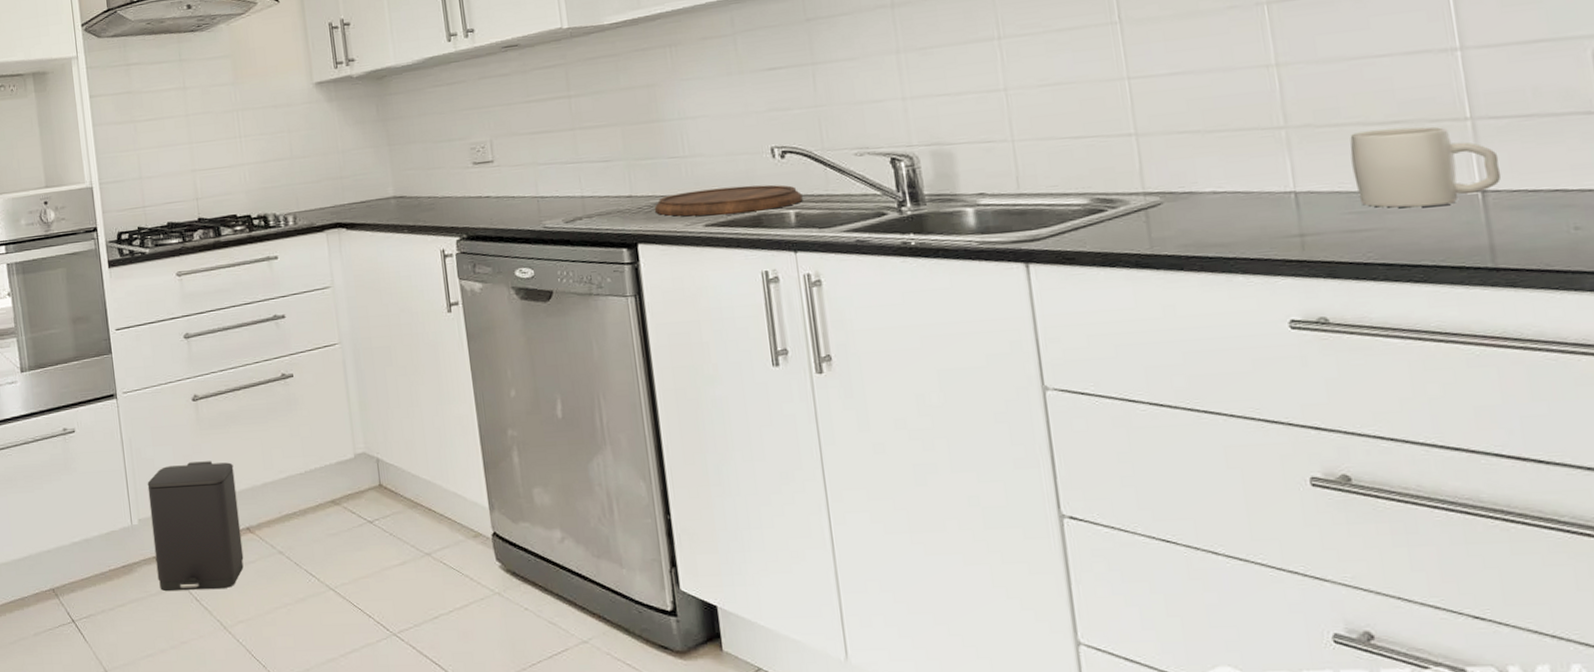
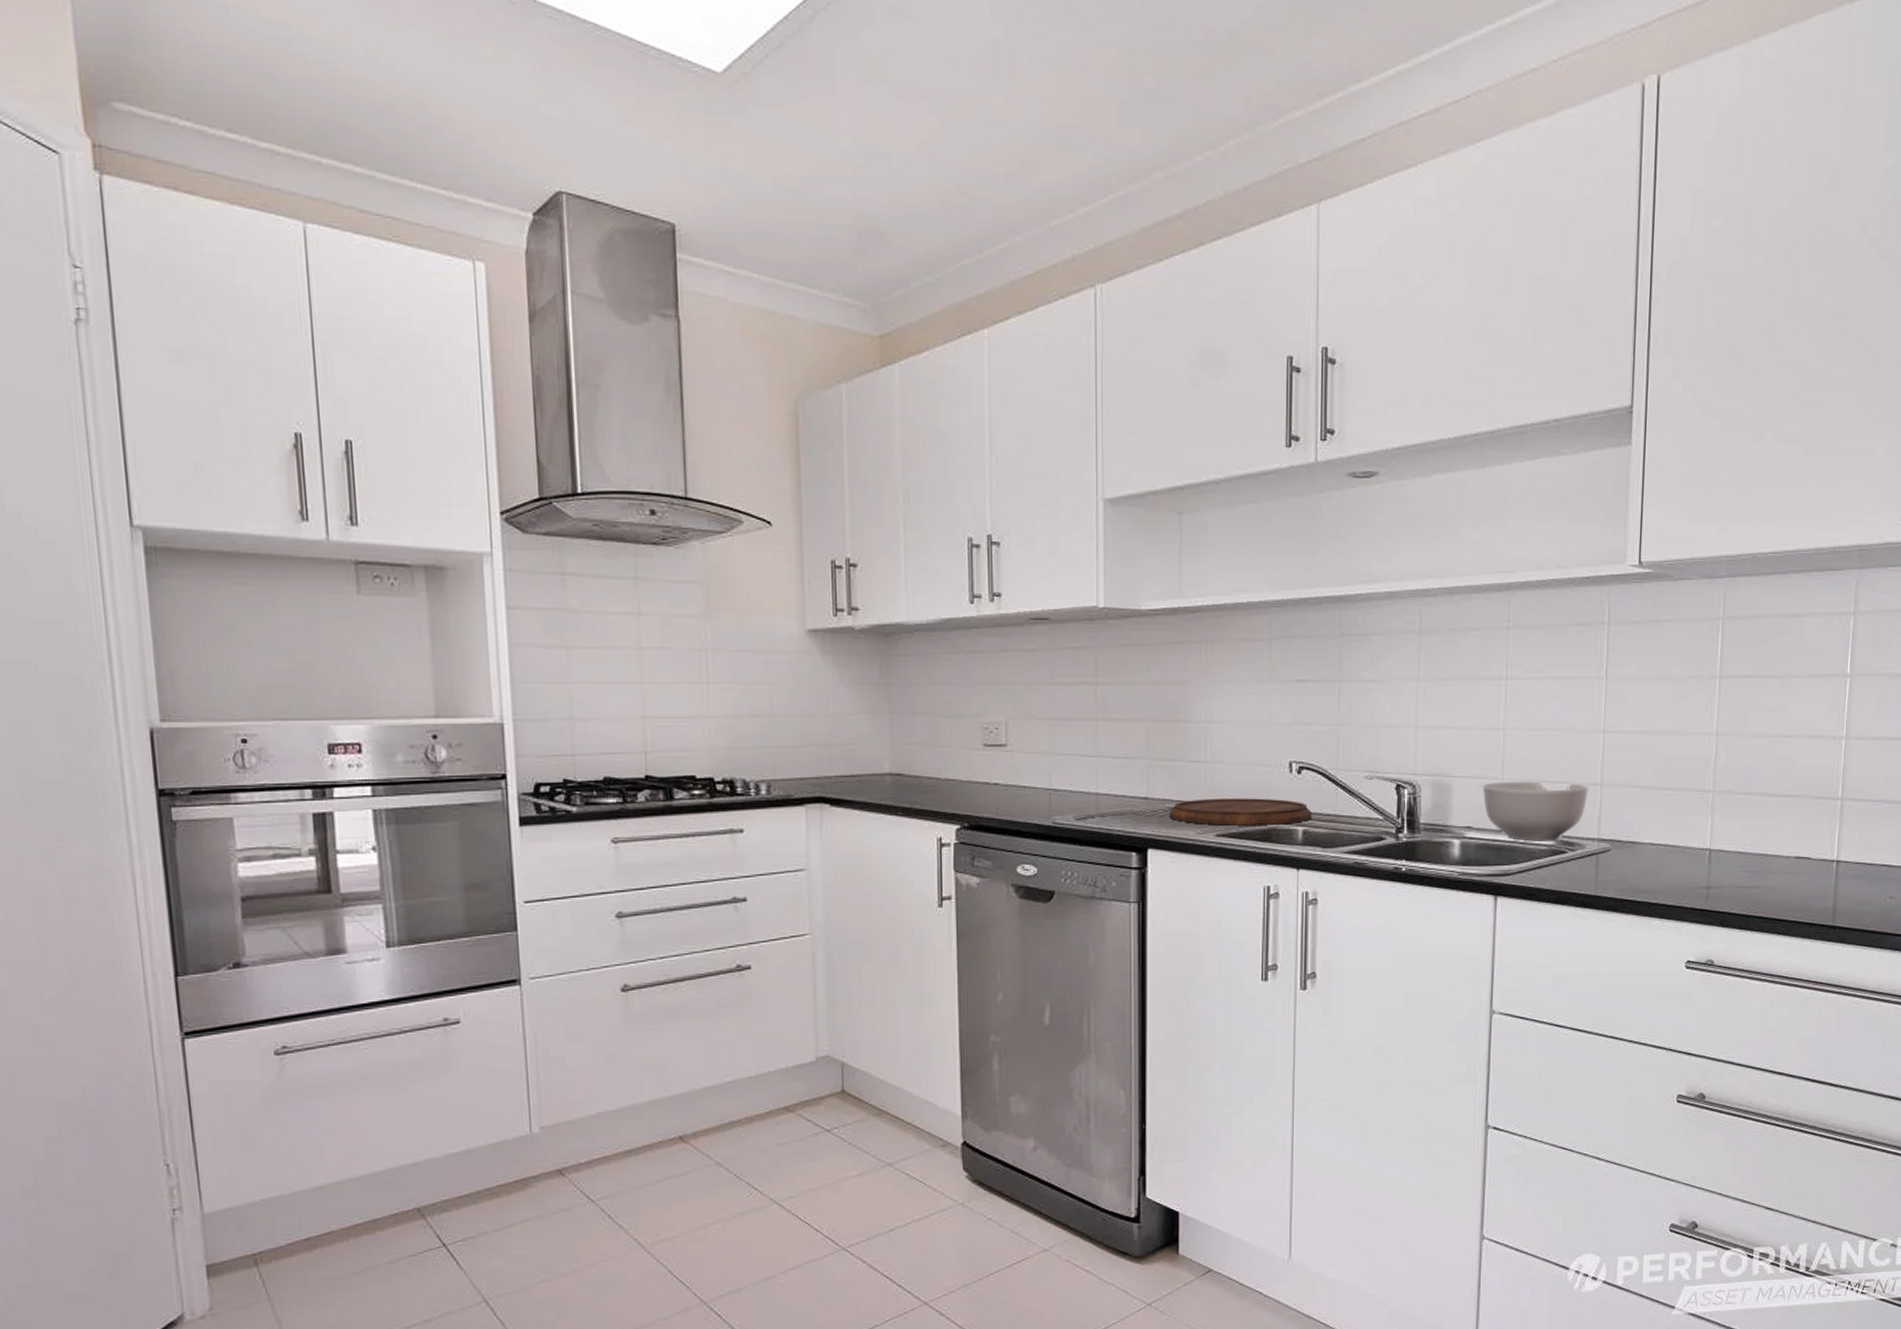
pedal bin: present [147,461,244,591] -> none [555,1061,673,1208]
bowl: none [990,136,1122,203] -> present [1482,781,1589,842]
mug: present [1349,126,1502,208] -> none [1753,801,1853,871]

